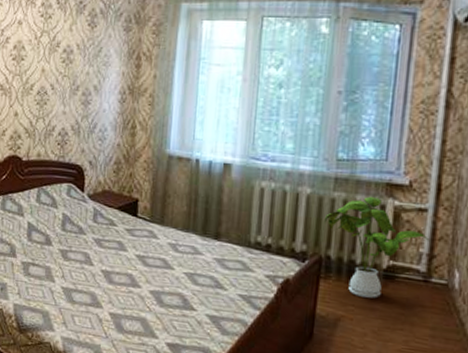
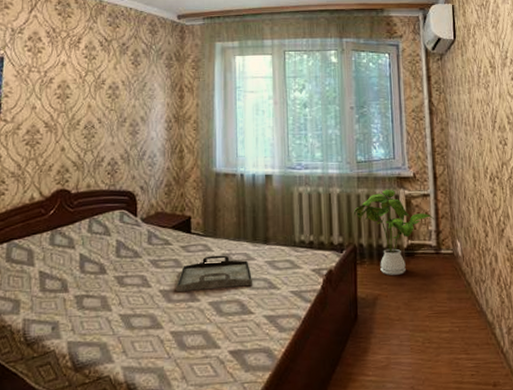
serving tray: none [118,243,199,281] -> present [176,255,253,291]

